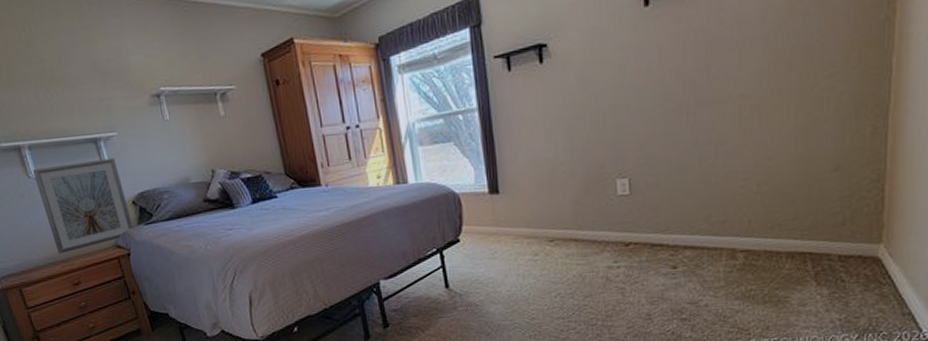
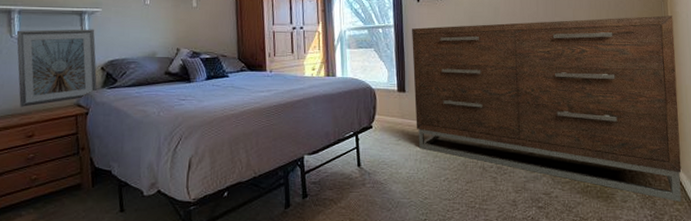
dresser: none [503,40,902,301] -> present [412,15,682,202]

